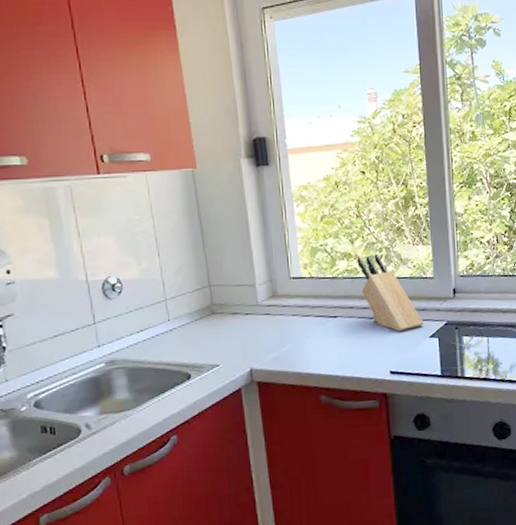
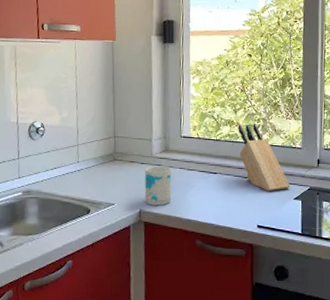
mug: none [250,314,286,362] -> present [144,166,172,206]

